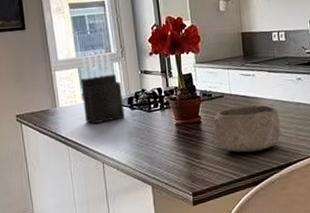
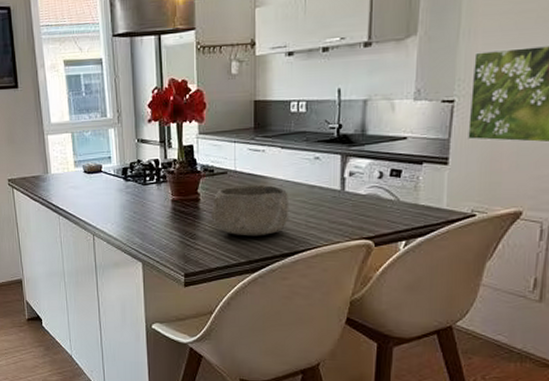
knife block: present [81,53,125,125] -> none [74,117,118,194]

